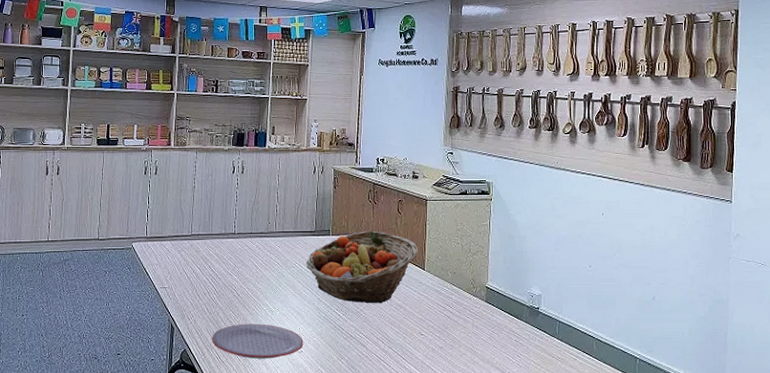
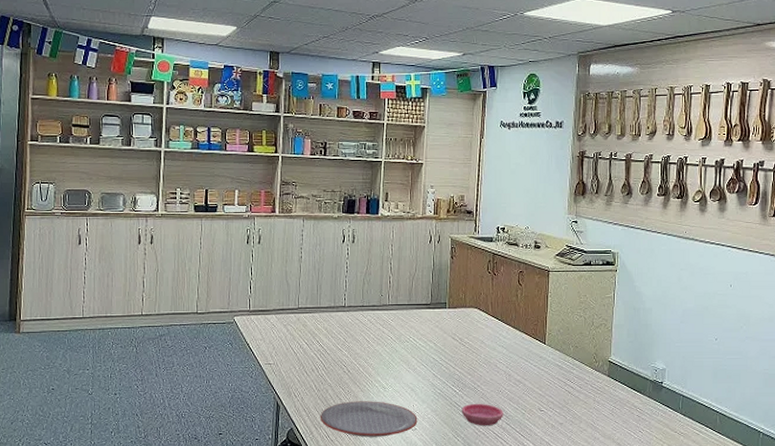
fruit basket: present [306,231,418,304] -> none [421,303,538,379]
saucer: none [345,327,386,349] -> present [461,403,504,426]

